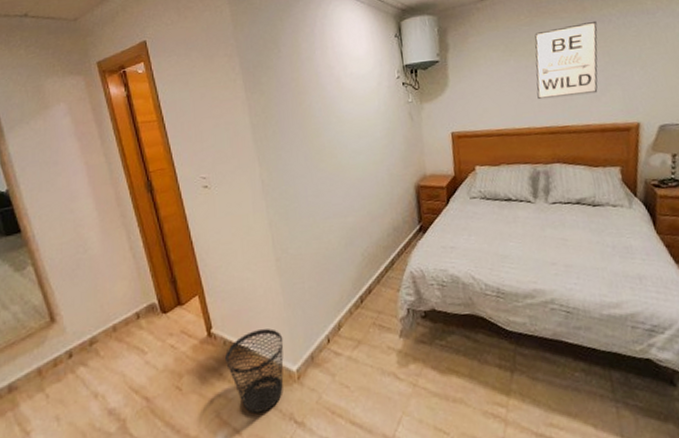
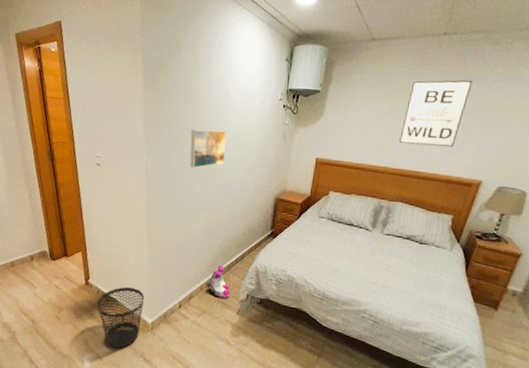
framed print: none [305,121,350,170] -> present [190,129,226,169]
boots: none [359,279,388,320] -> present [209,265,231,298]

